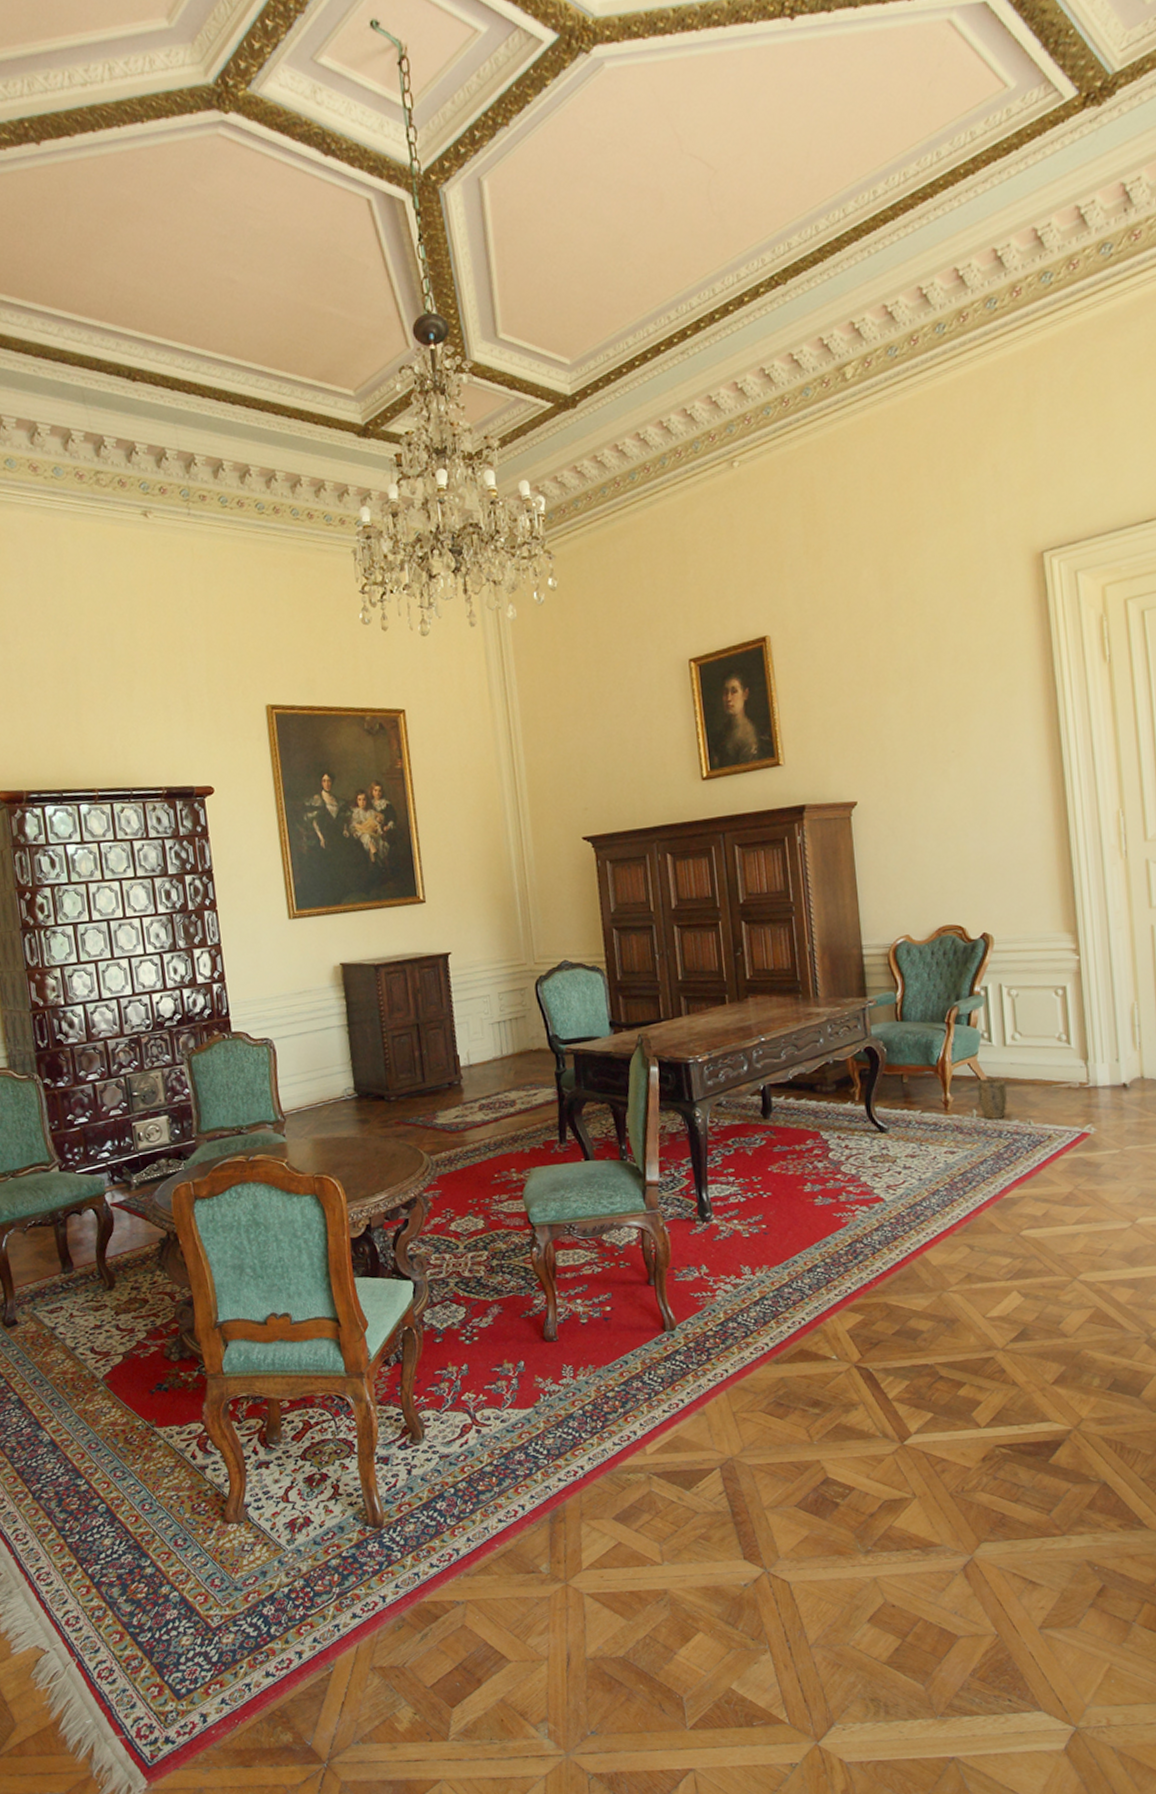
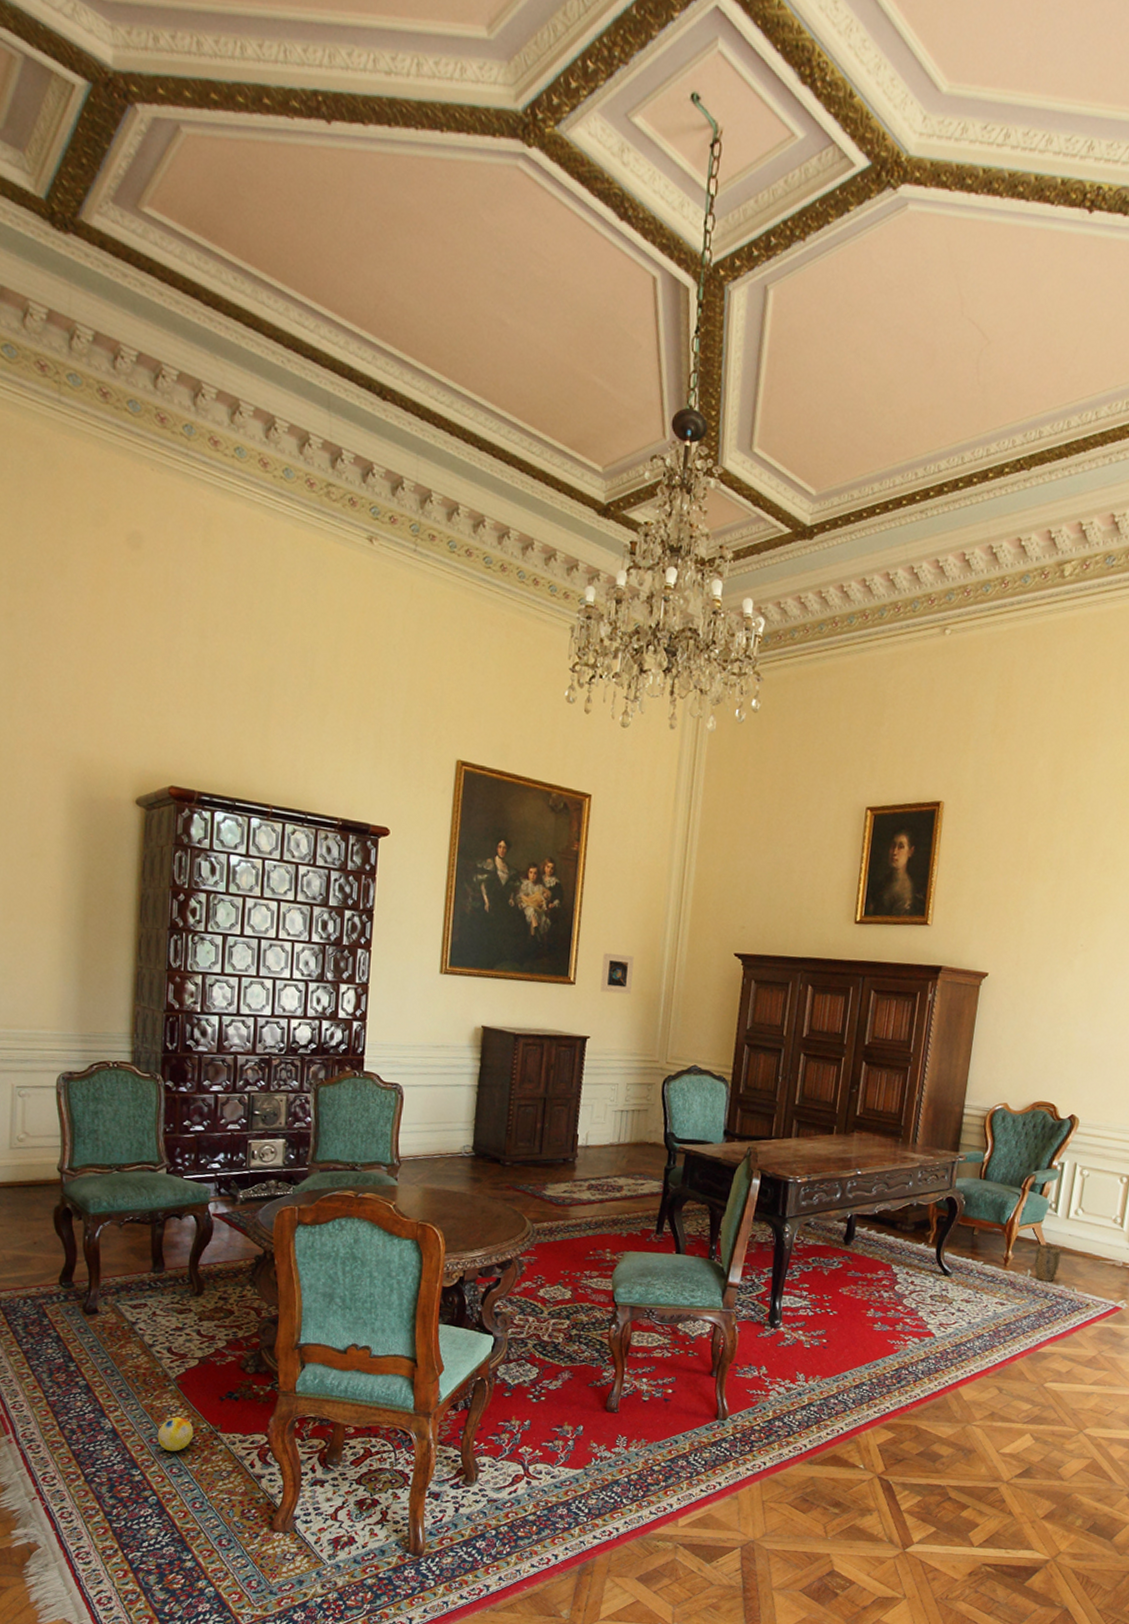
decorative ball: none [95,1417,131,1455] -> present [157,1417,194,1452]
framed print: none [448,862,484,905] -> present [600,952,634,995]

